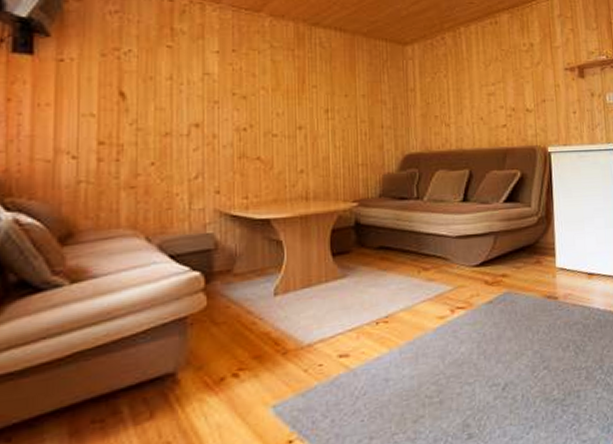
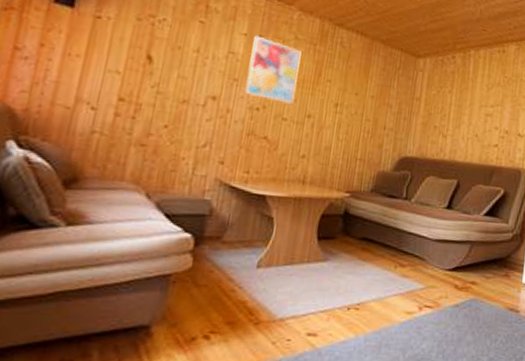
wall art: none [227,51,281,118] -> present [244,35,302,104]

